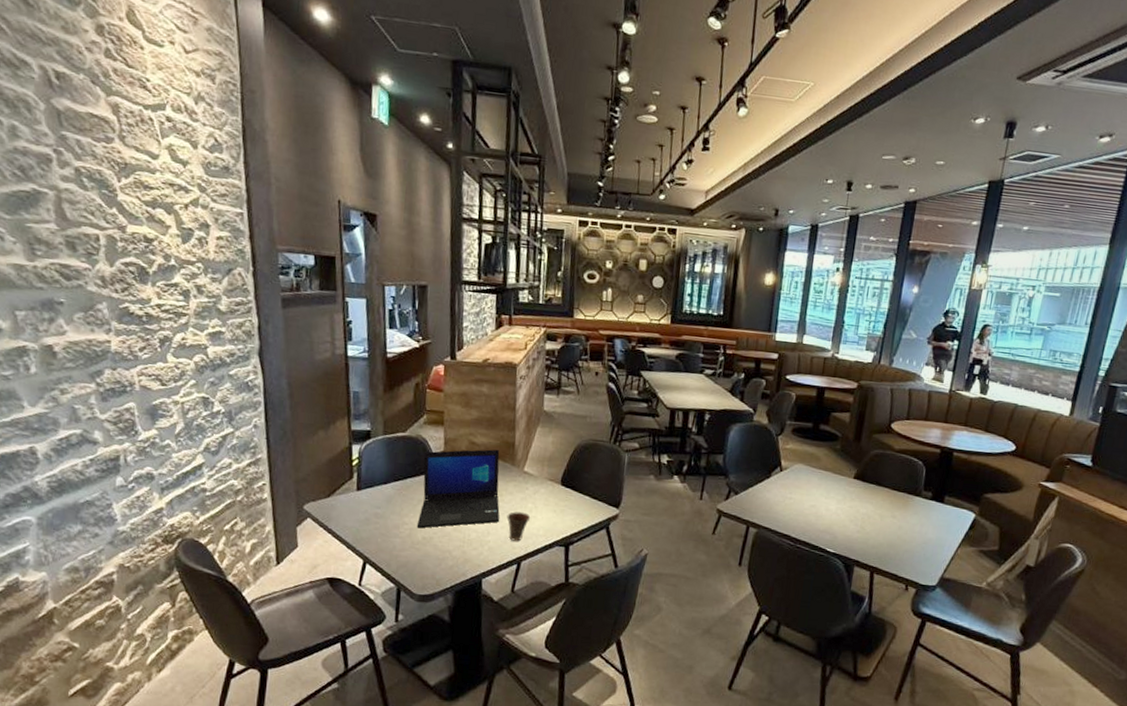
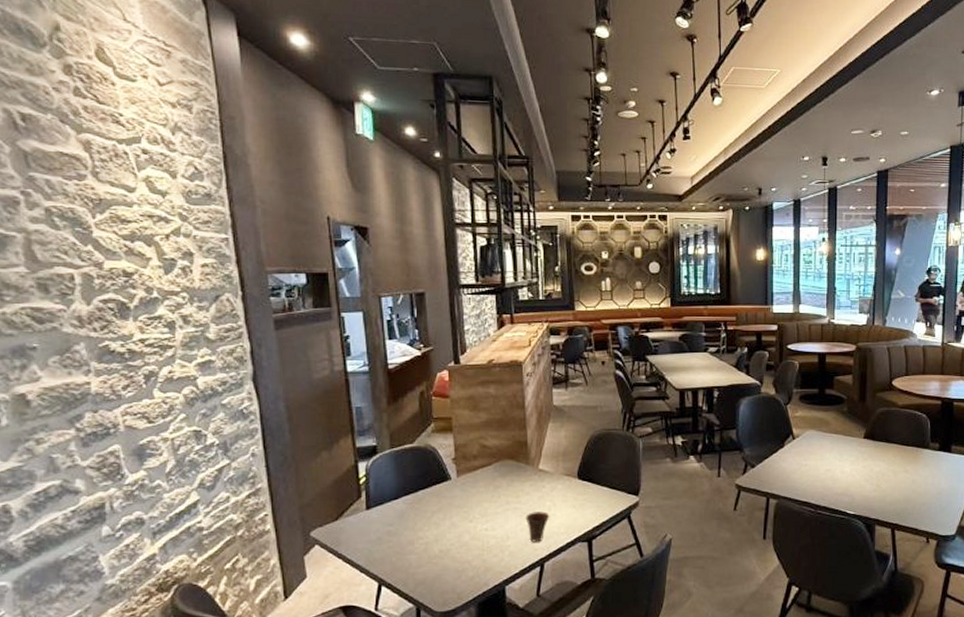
laptop: present [416,449,500,528] -> none [432,449,519,541]

